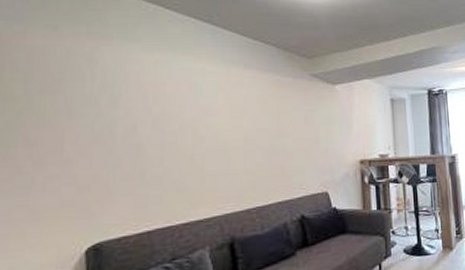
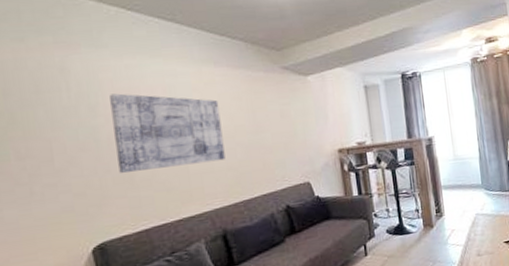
wall art: none [130,87,244,168] -> present [109,93,226,173]

